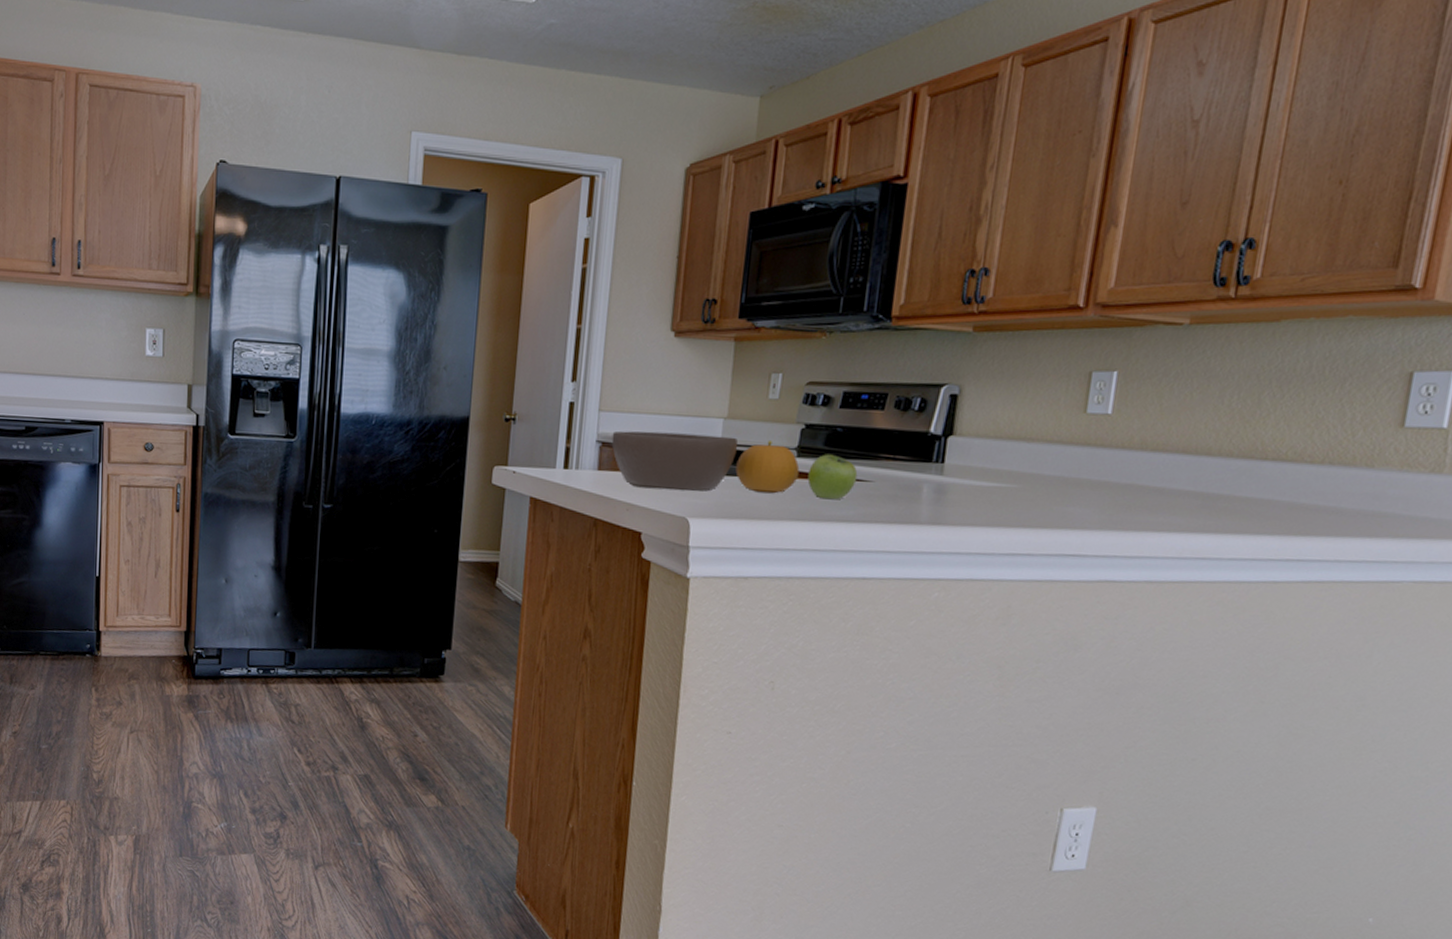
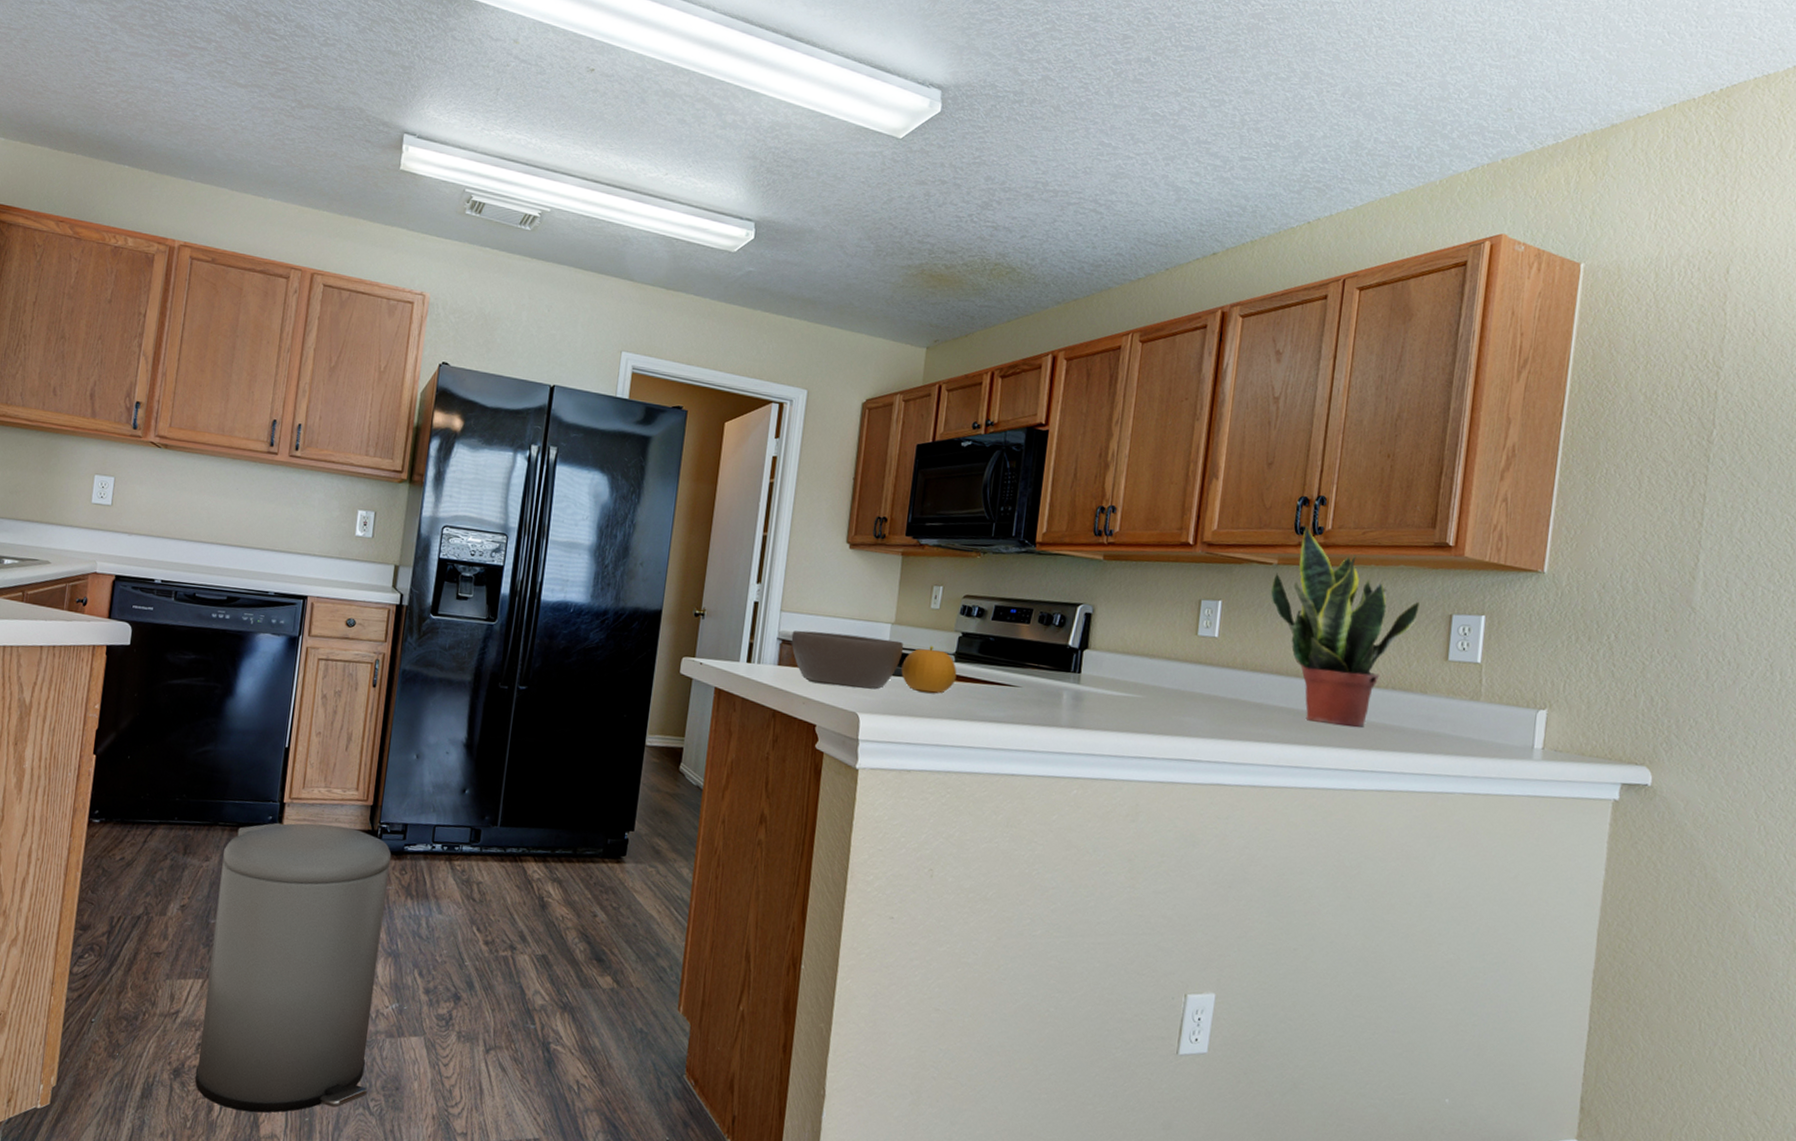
pedal bin: none [42,650,209,924] -> present [195,822,392,1113]
fruit: present [807,454,858,500] -> none [964,660,1008,702]
potted plant: none [1178,275,1373,512] -> present [1270,525,1421,729]

